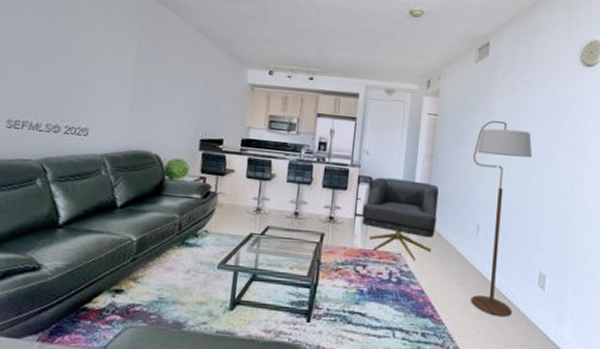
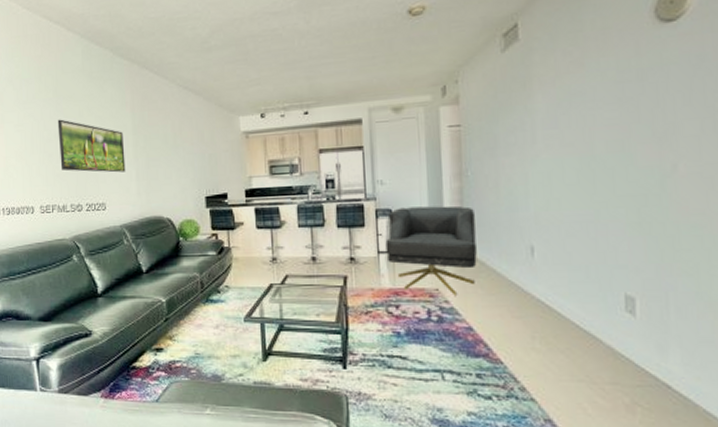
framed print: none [43,32,124,101] -> present [57,119,126,173]
floor lamp: present [470,120,532,317] -> none [514,117,596,351]

